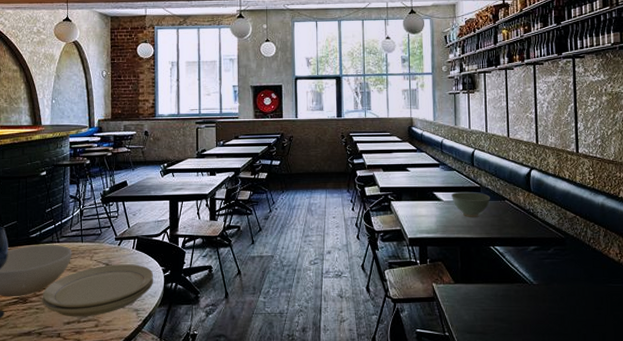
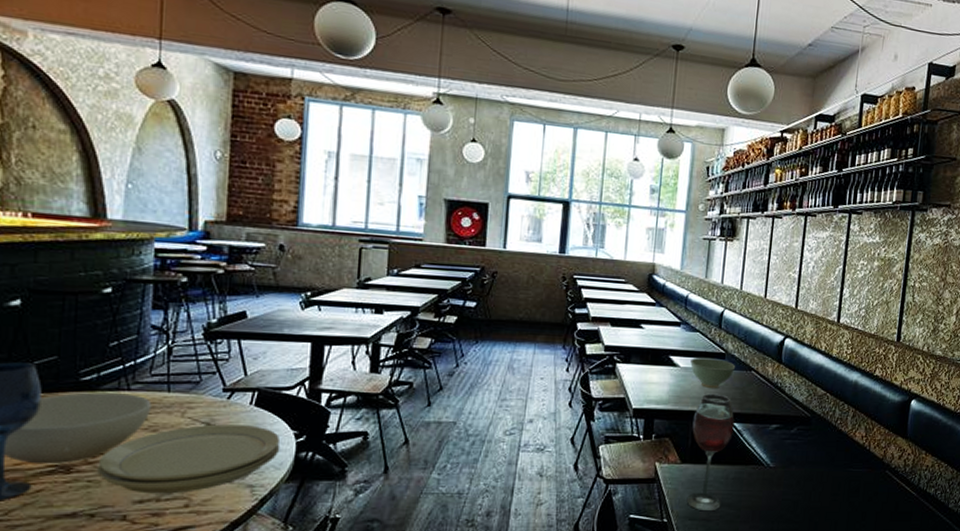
wineglass: none [460,222,496,326] -> present [686,393,735,512]

